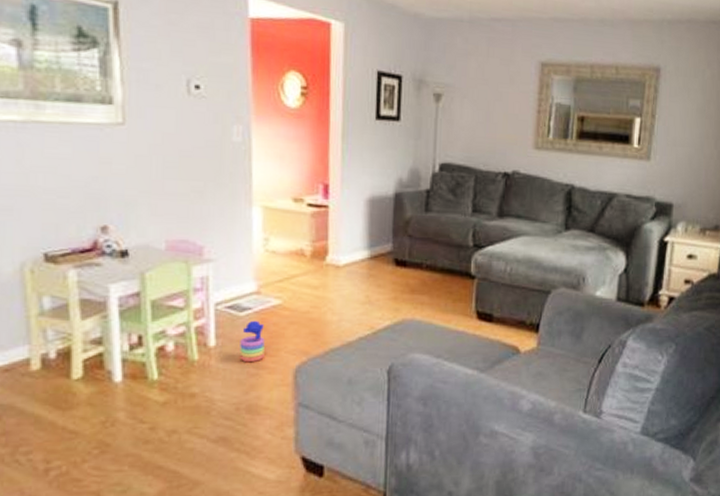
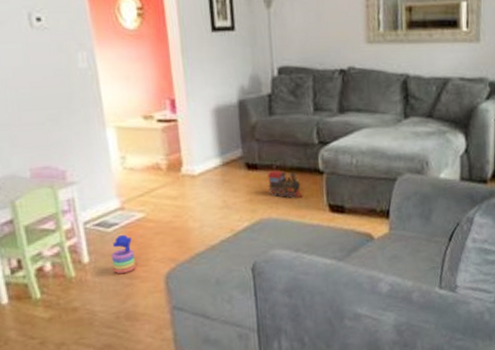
toy train: none [414,269,451,301] -> present [267,170,303,198]

